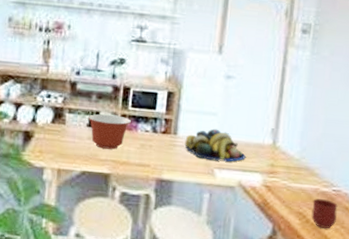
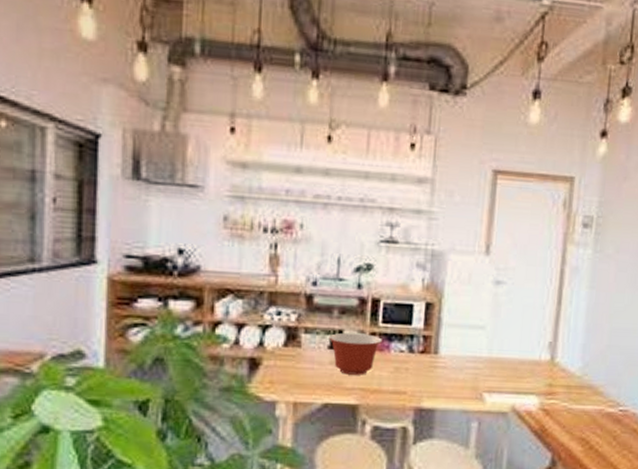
fruit bowl: present [184,128,246,162] -> none [447,345,520,384]
mug: present [311,199,338,229] -> none [595,421,625,456]

